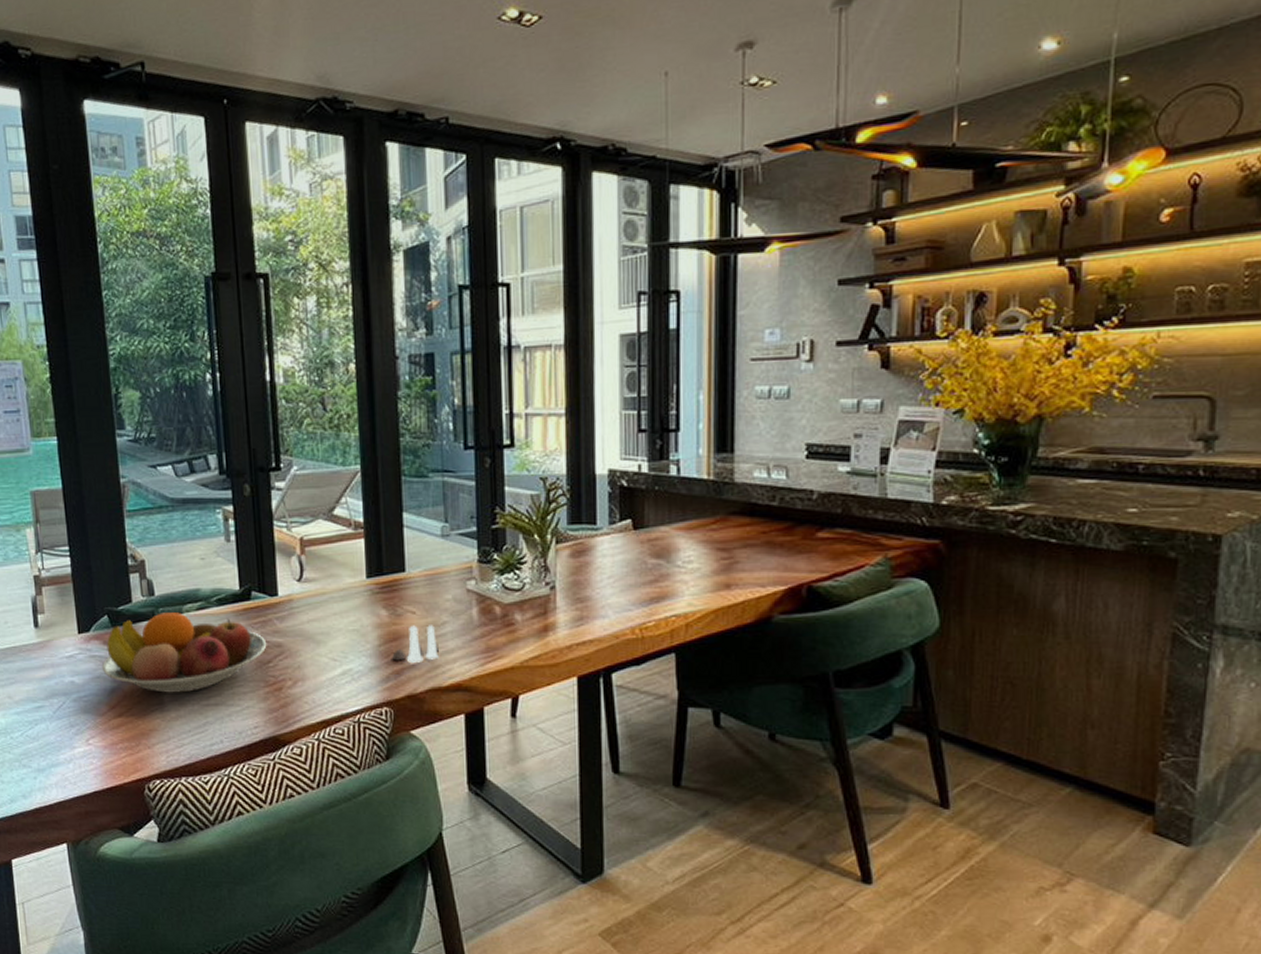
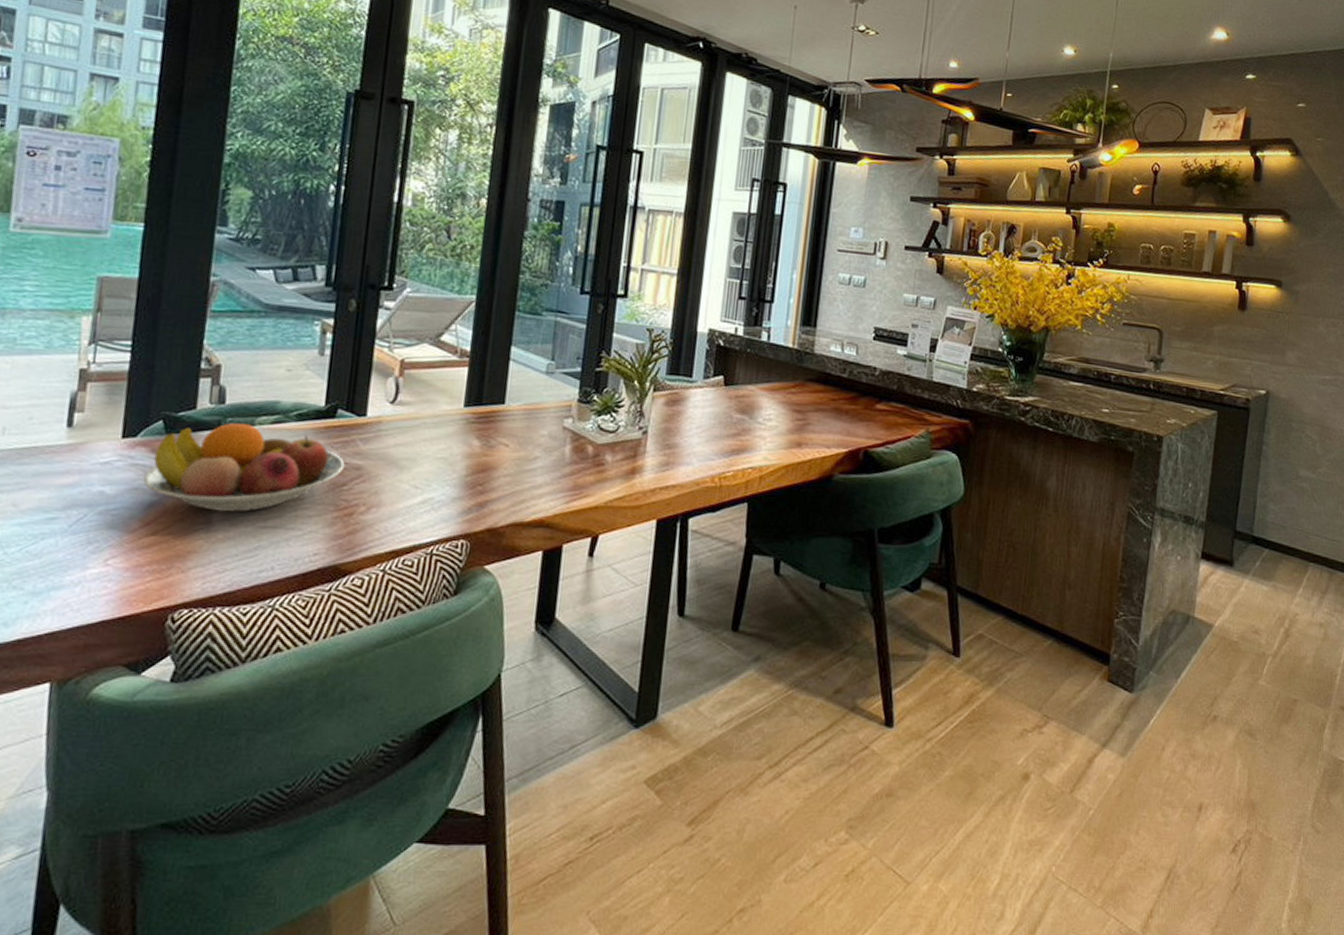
salt and pepper shaker set: present [392,625,439,664] -> none [477,458,527,497]

